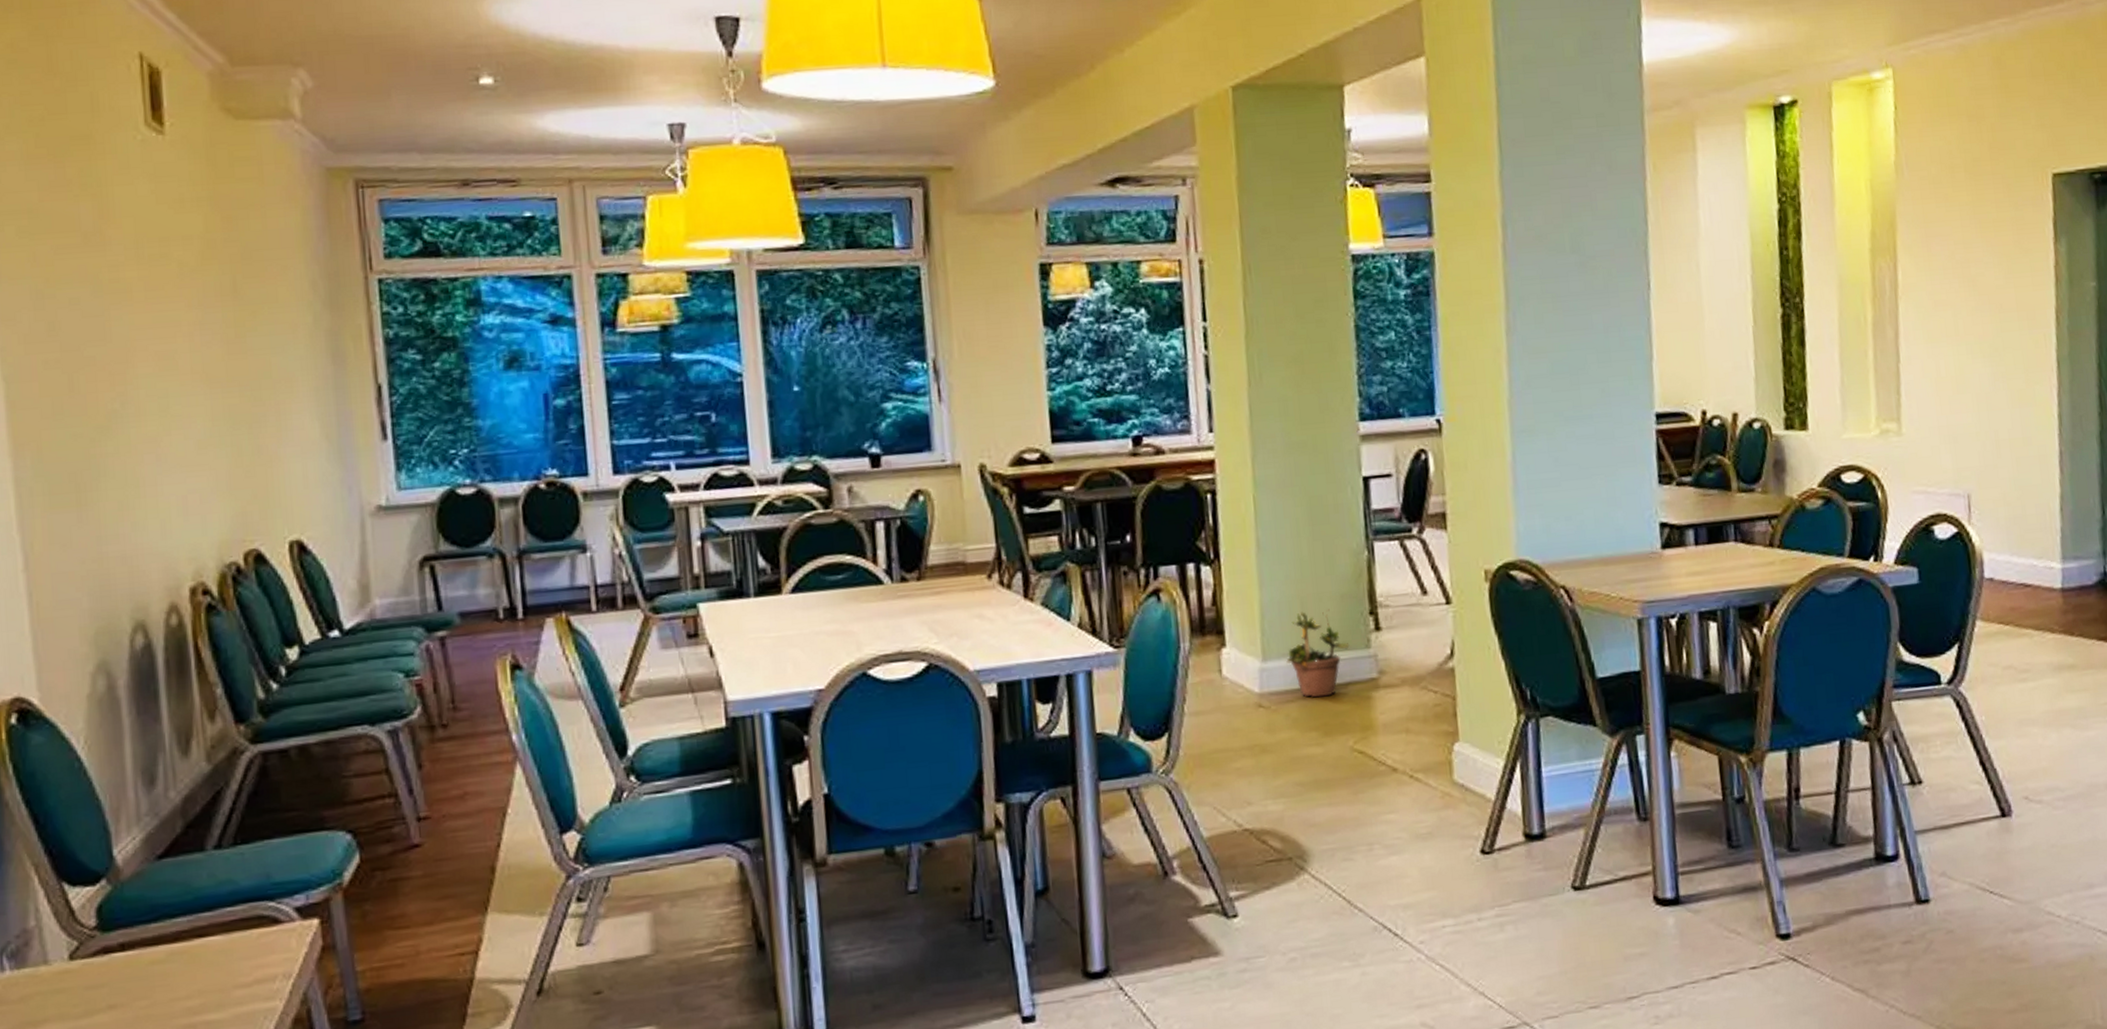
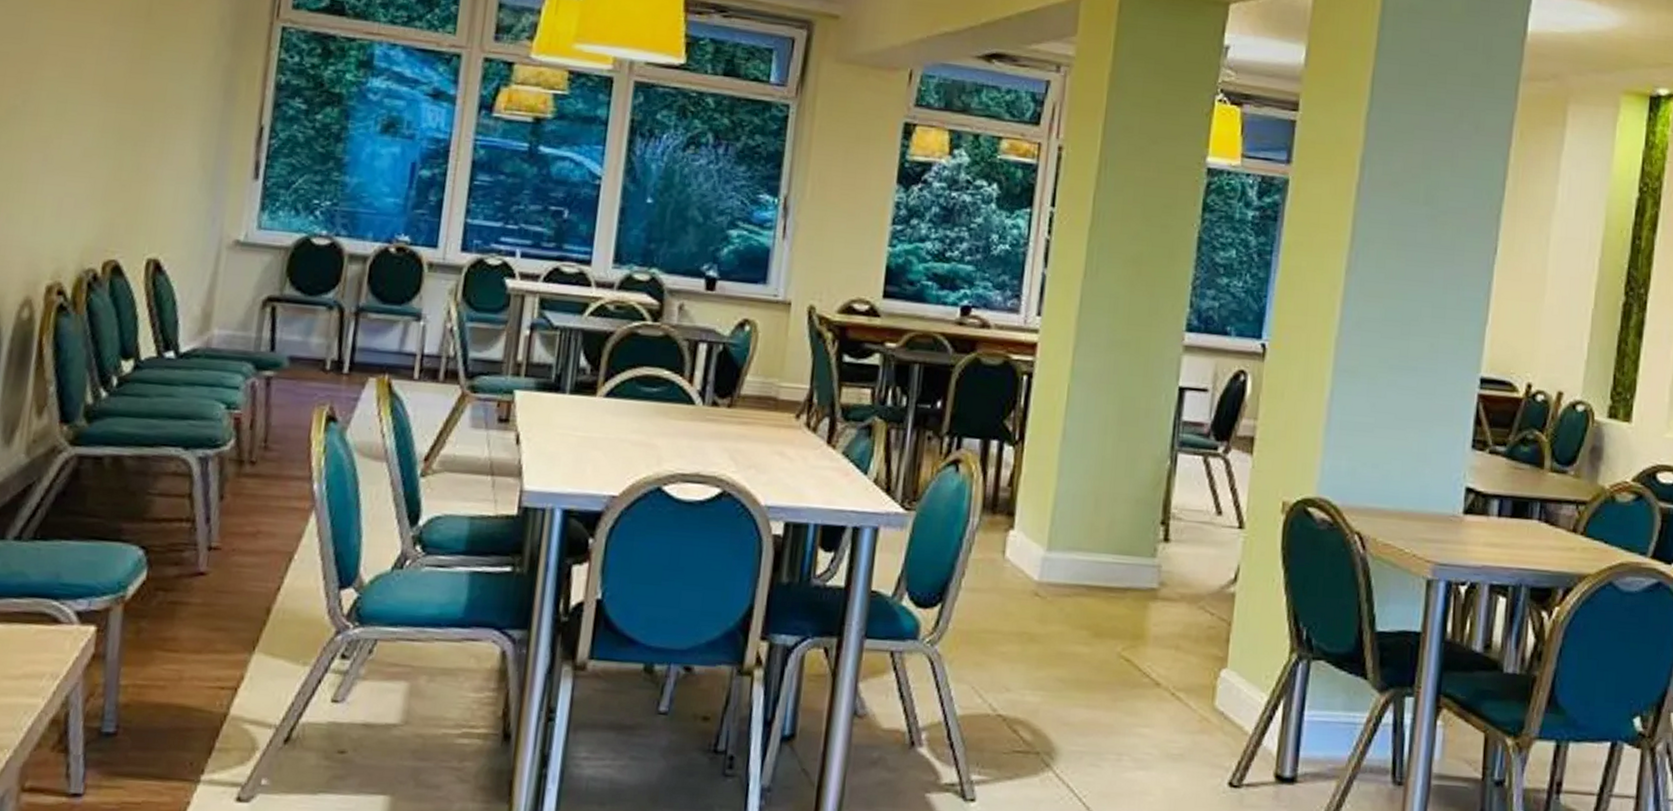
potted plant: present [1286,609,1350,698] -> none [1070,509,1136,598]

